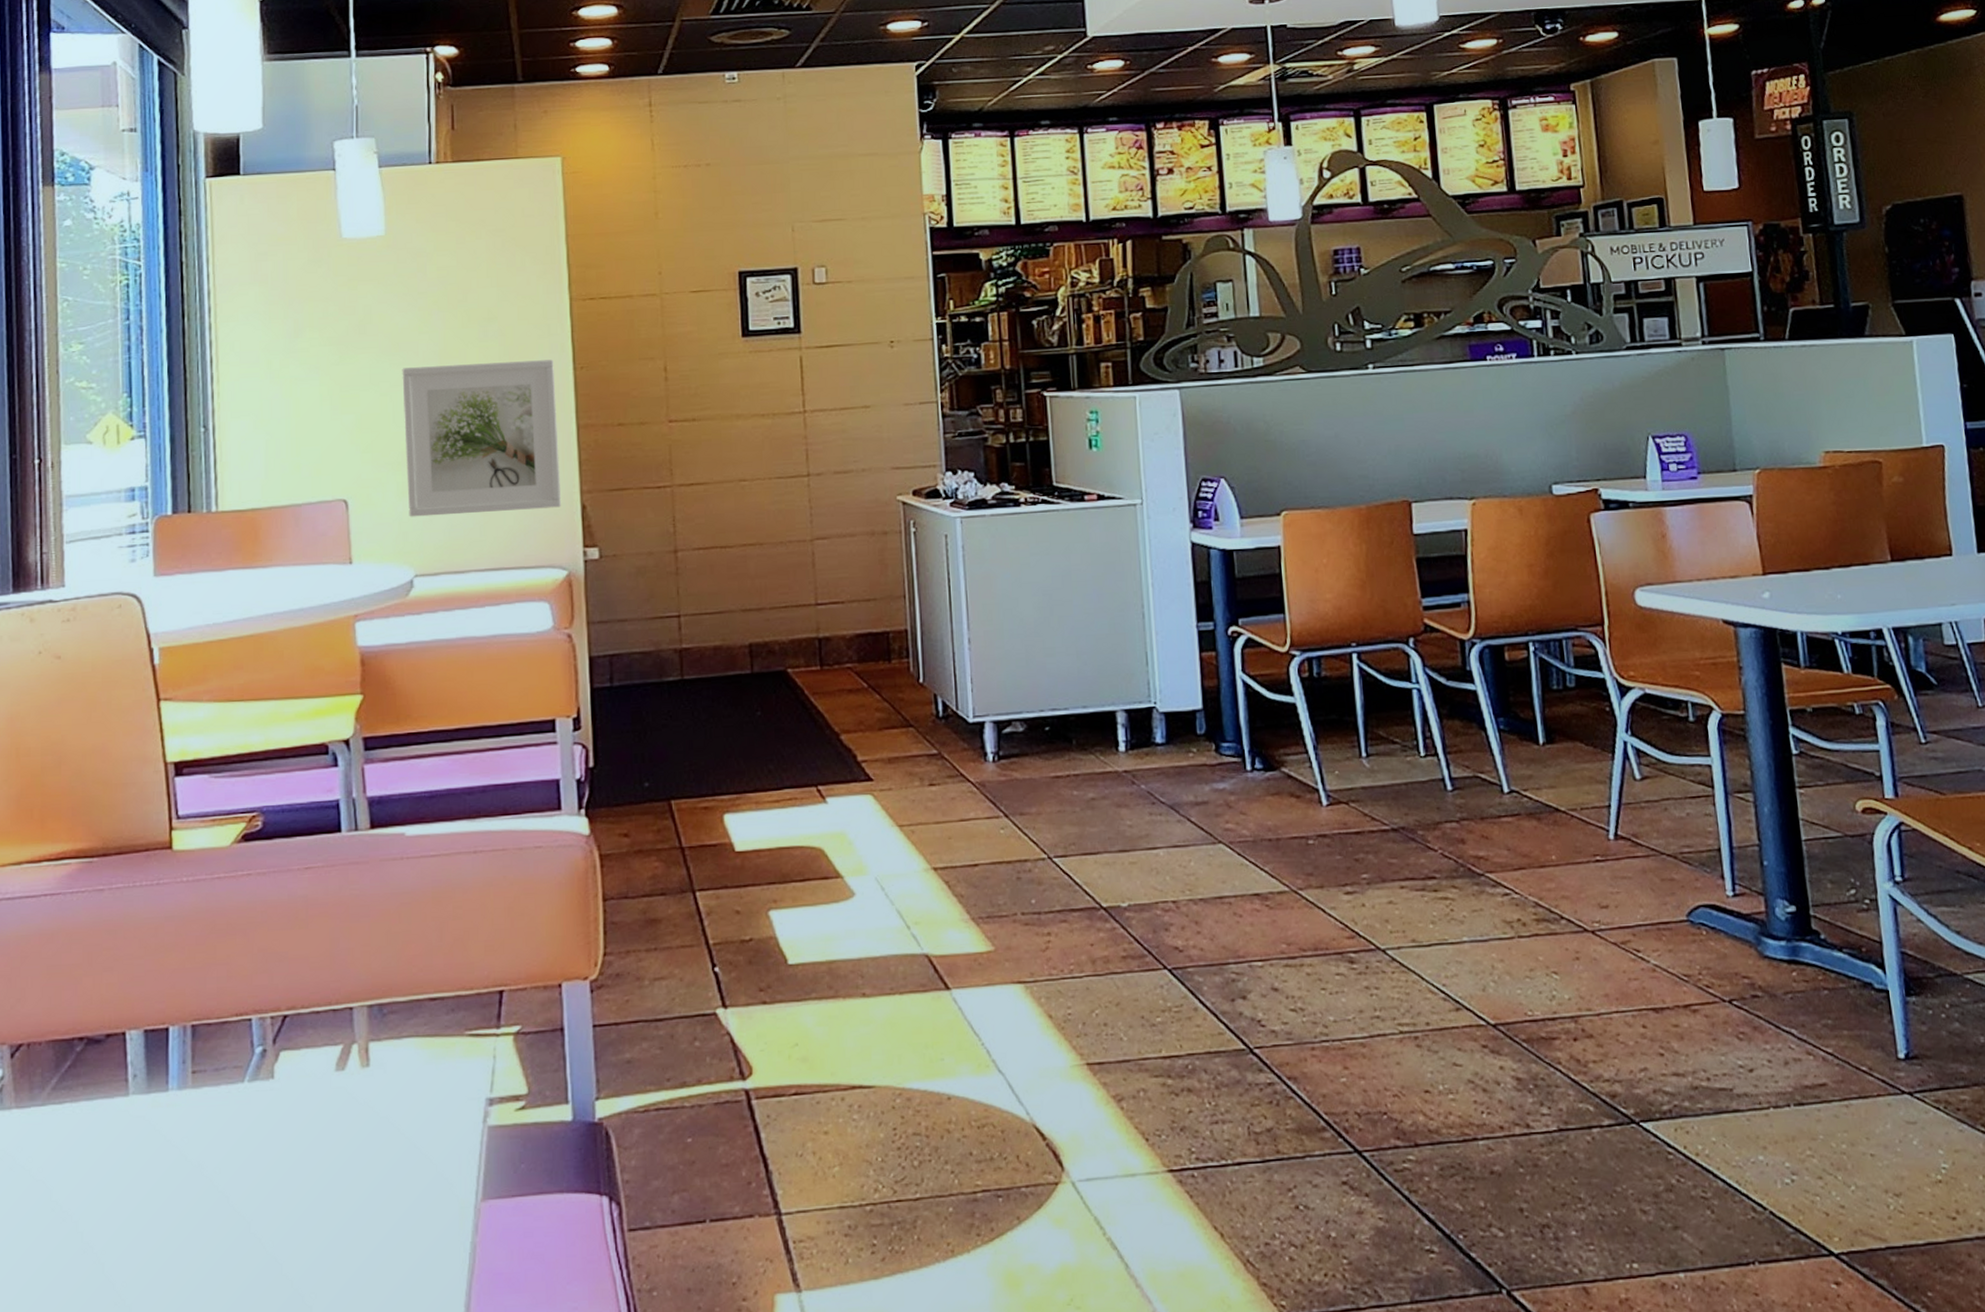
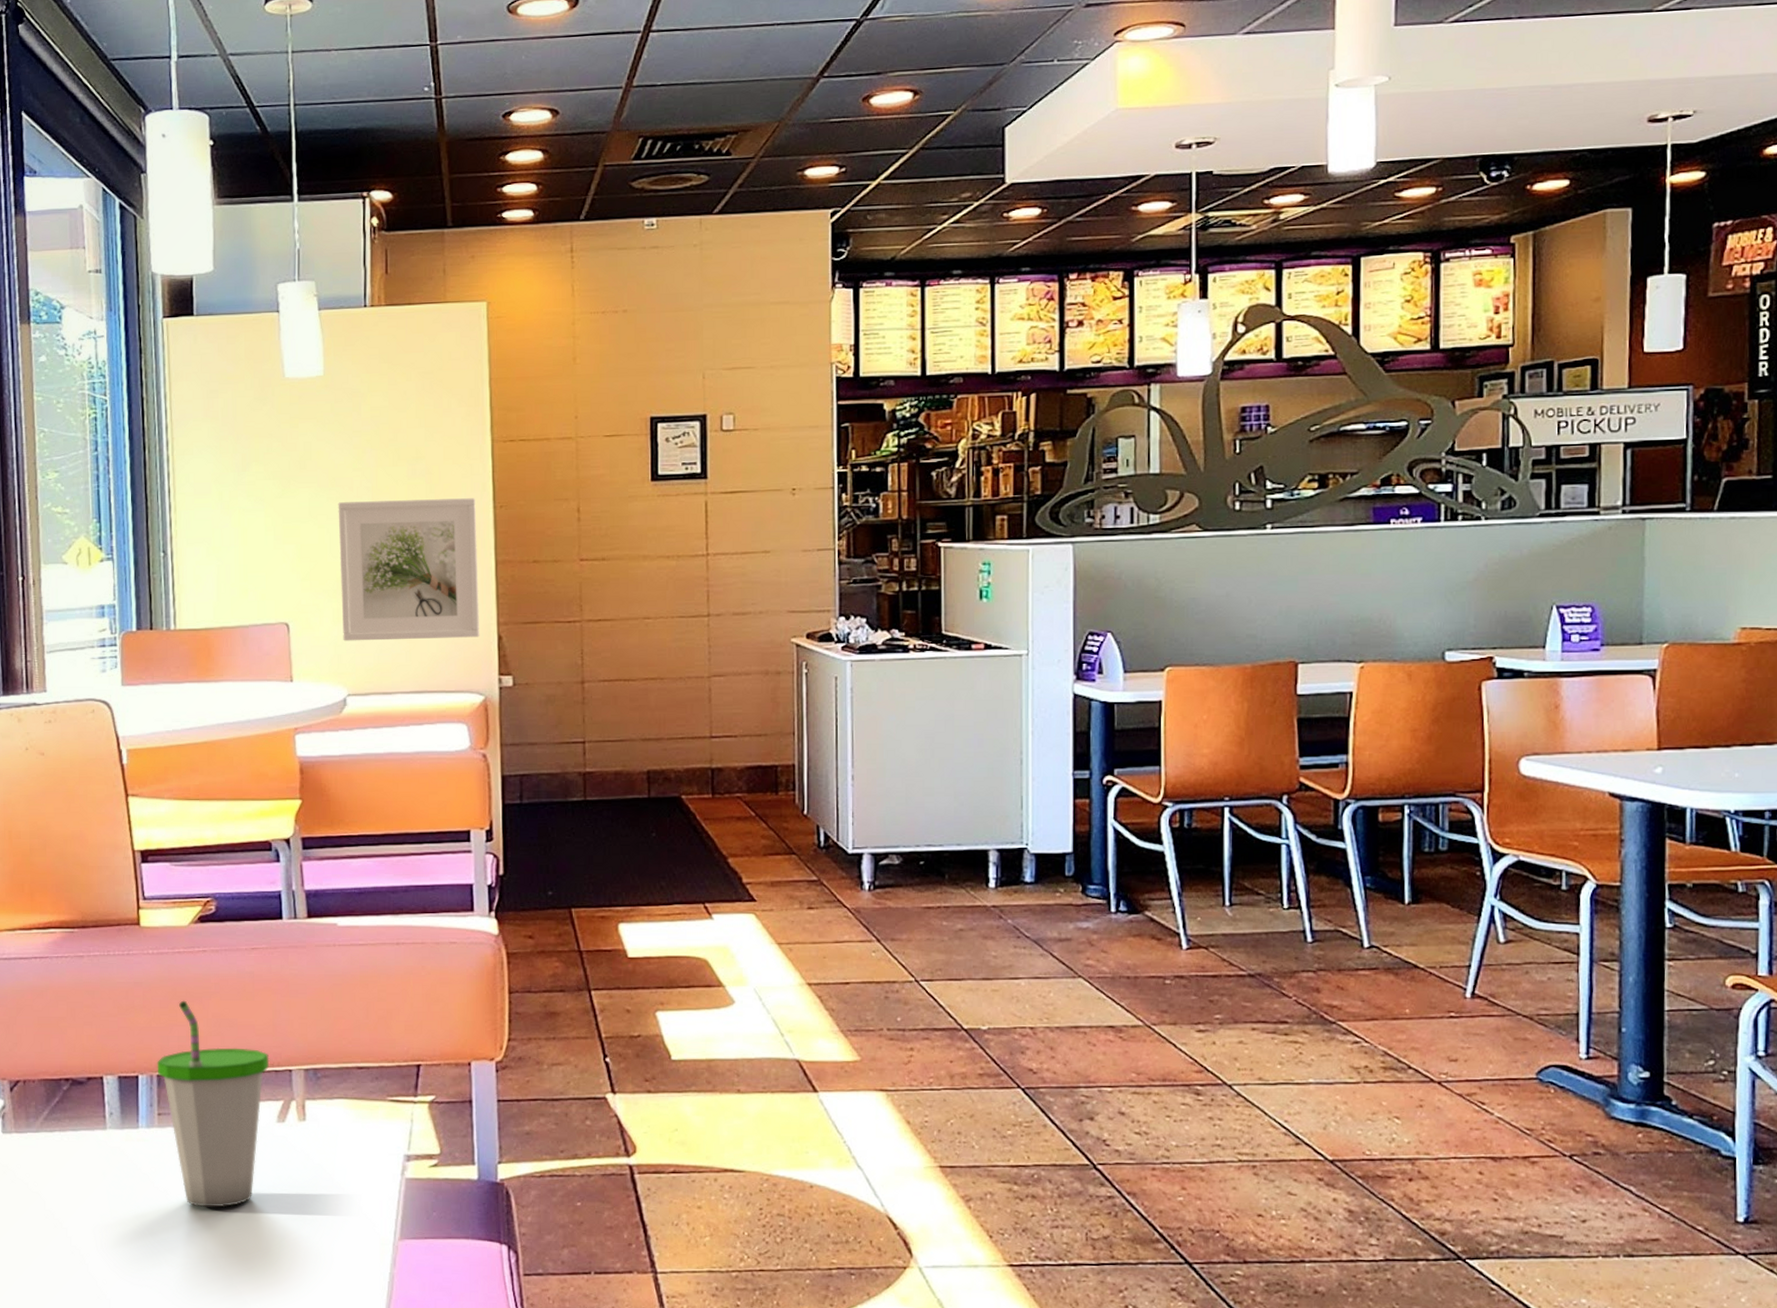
cup: none [191,934,327,1181] -> present [157,1000,270,1208]

